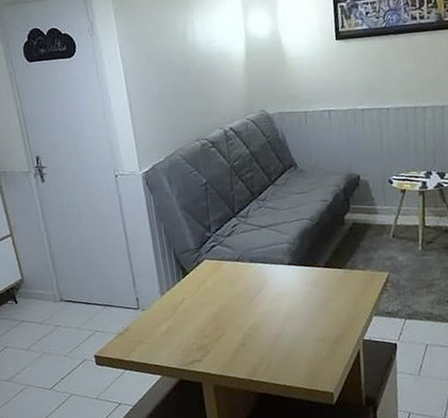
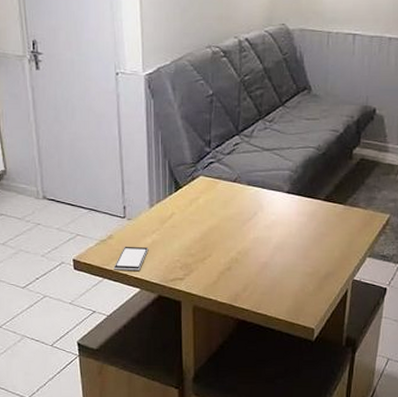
smartphone: none [133,334,165,360] -> present [114,246,149,270]

